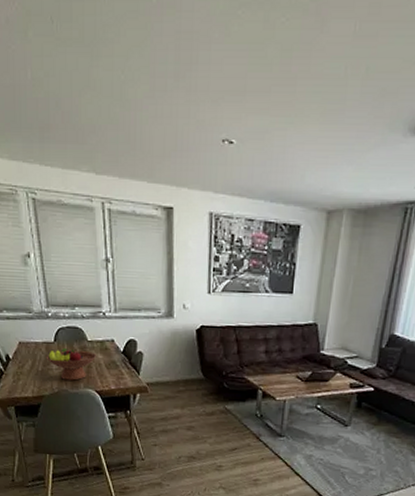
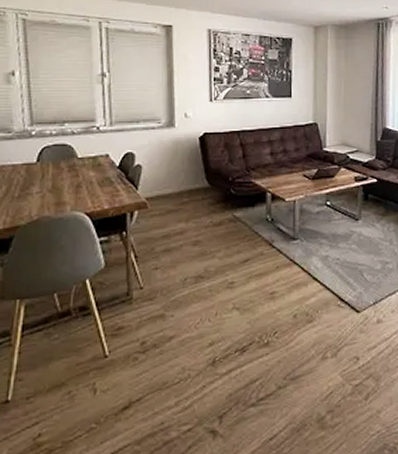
fruit bowl: present [46,347,97,381] -> none [25,167,88,205]

